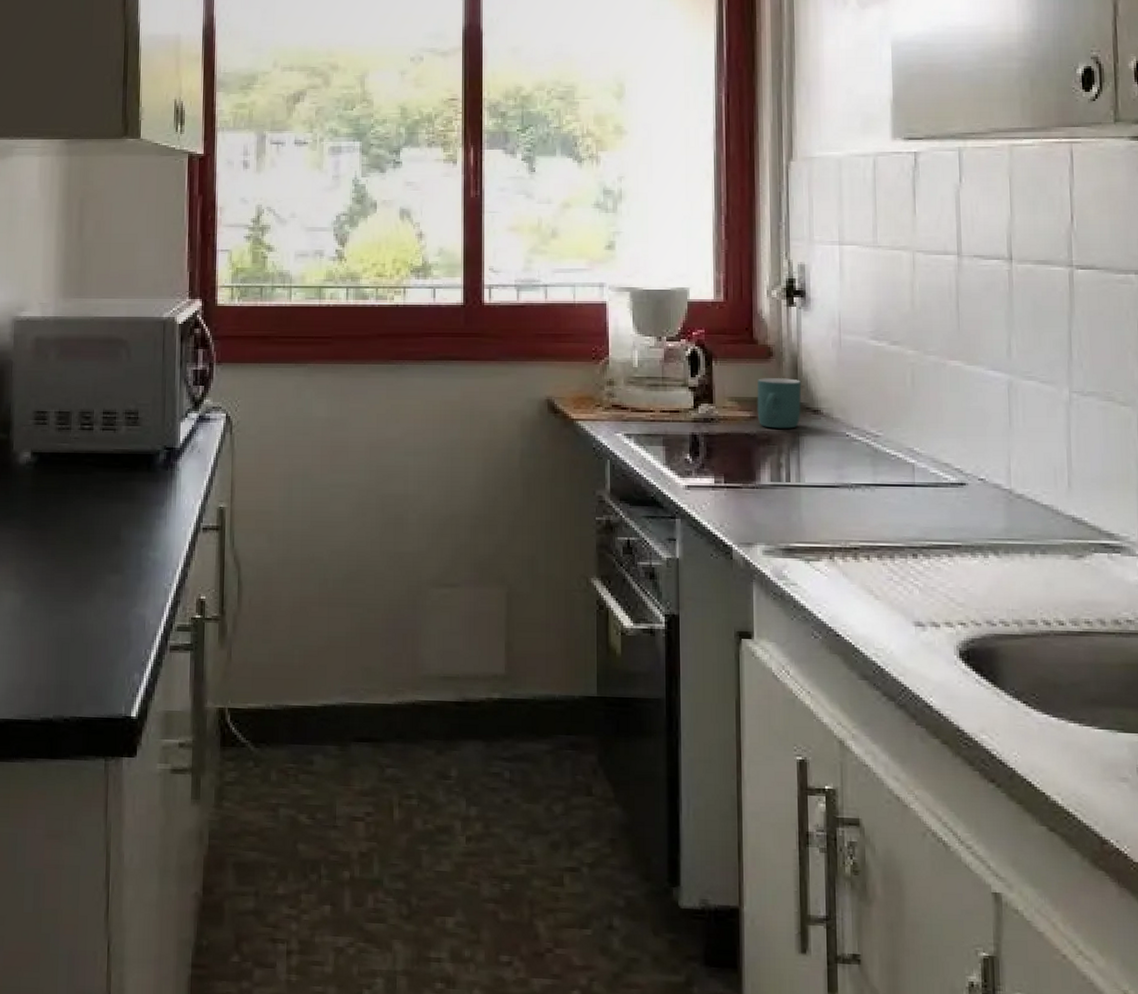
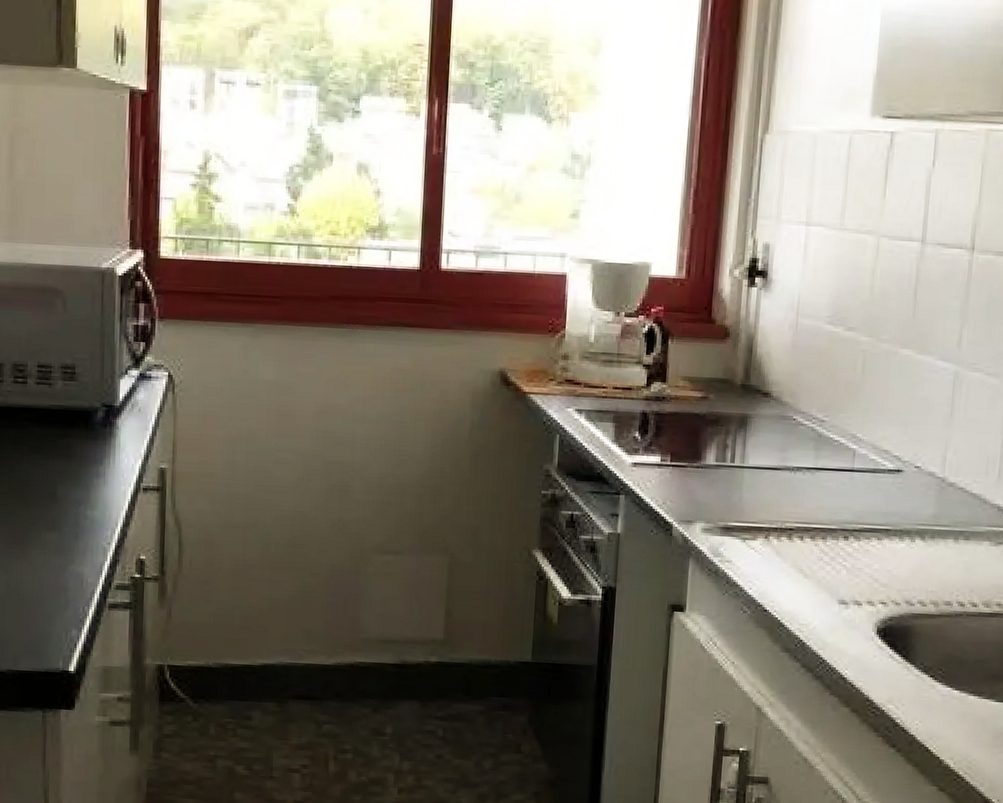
mug: present [757,378,801,429] -> none [708,358,754,411]

